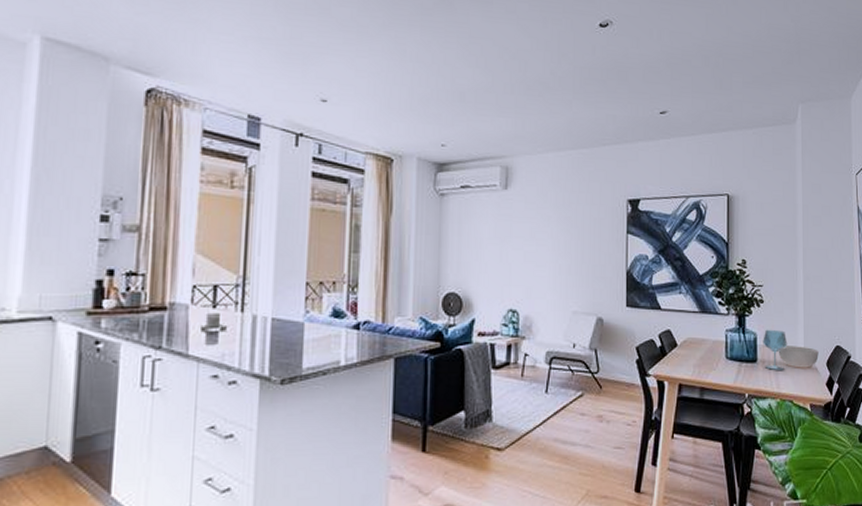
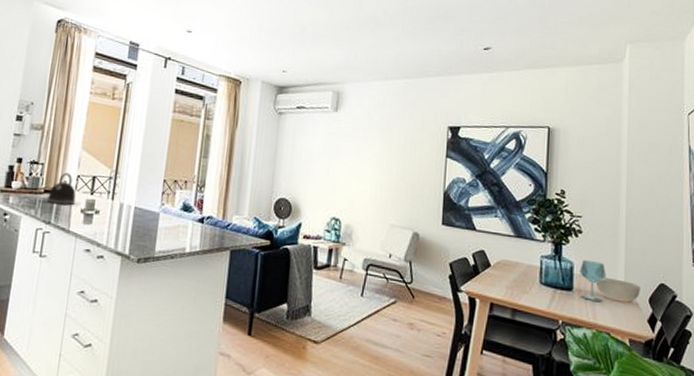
kettle: none [153,283,194,324] -> present [46,172,76,206]

